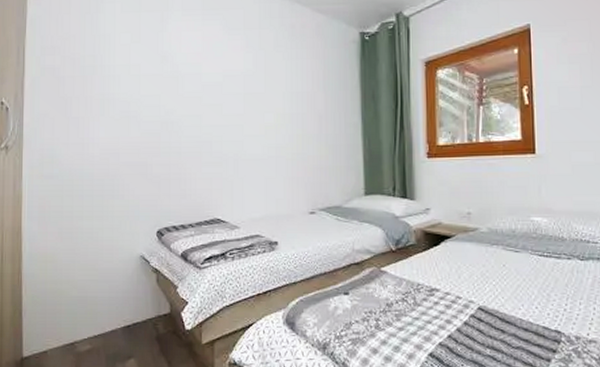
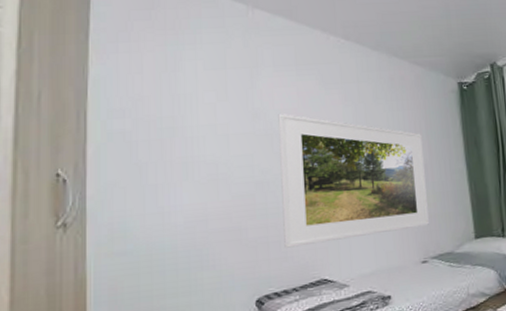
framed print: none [184,57,319,186] -> present [278,114,429,248]

